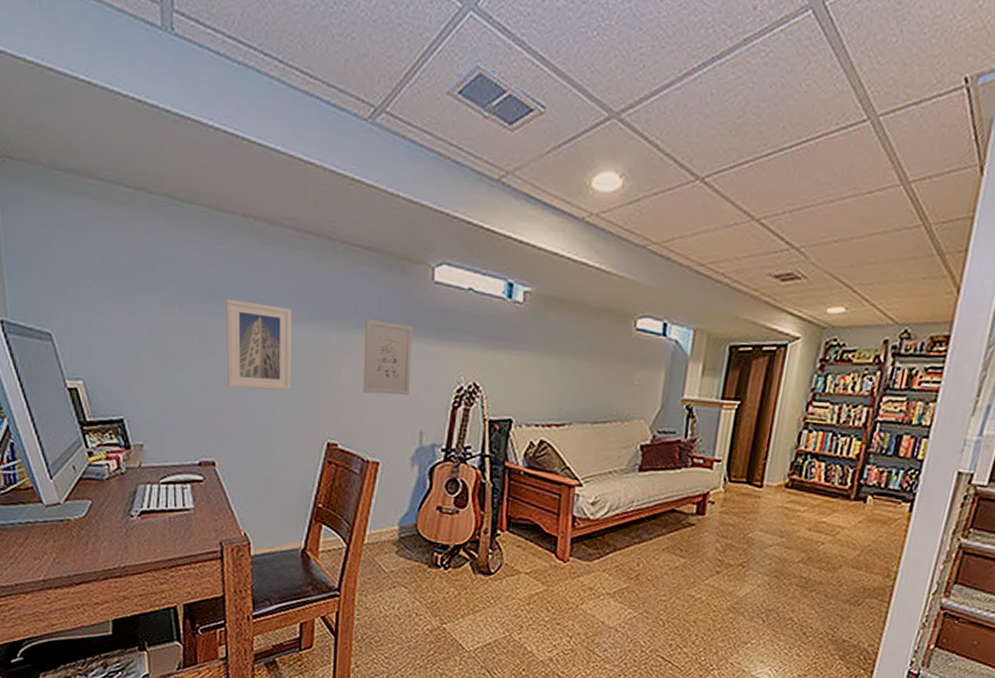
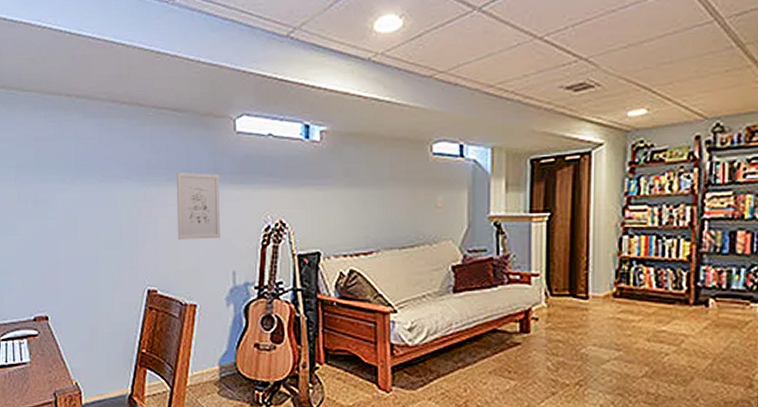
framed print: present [226,298,292,391] -> none [54,167,113,246]

